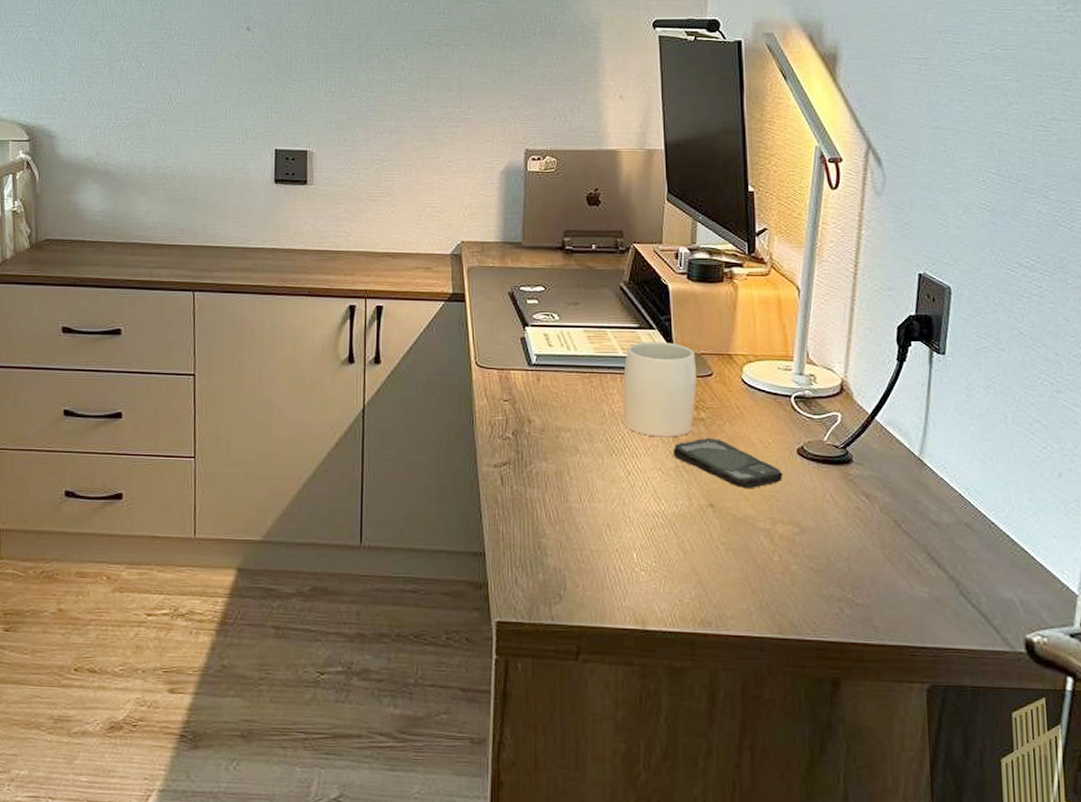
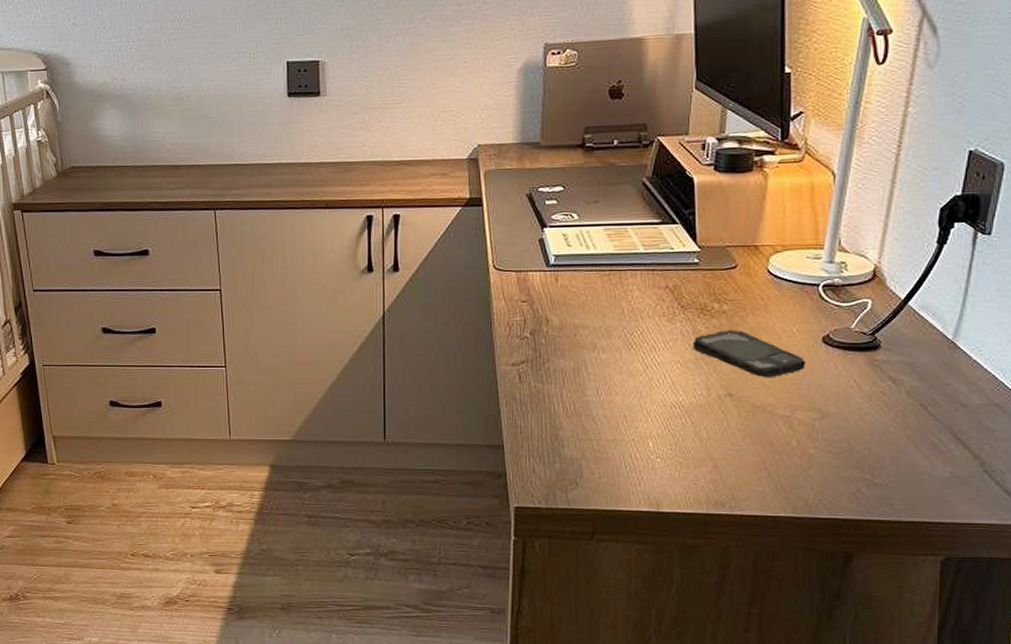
mug: present [622,342,697,438] -> none [642,236,721,331]

